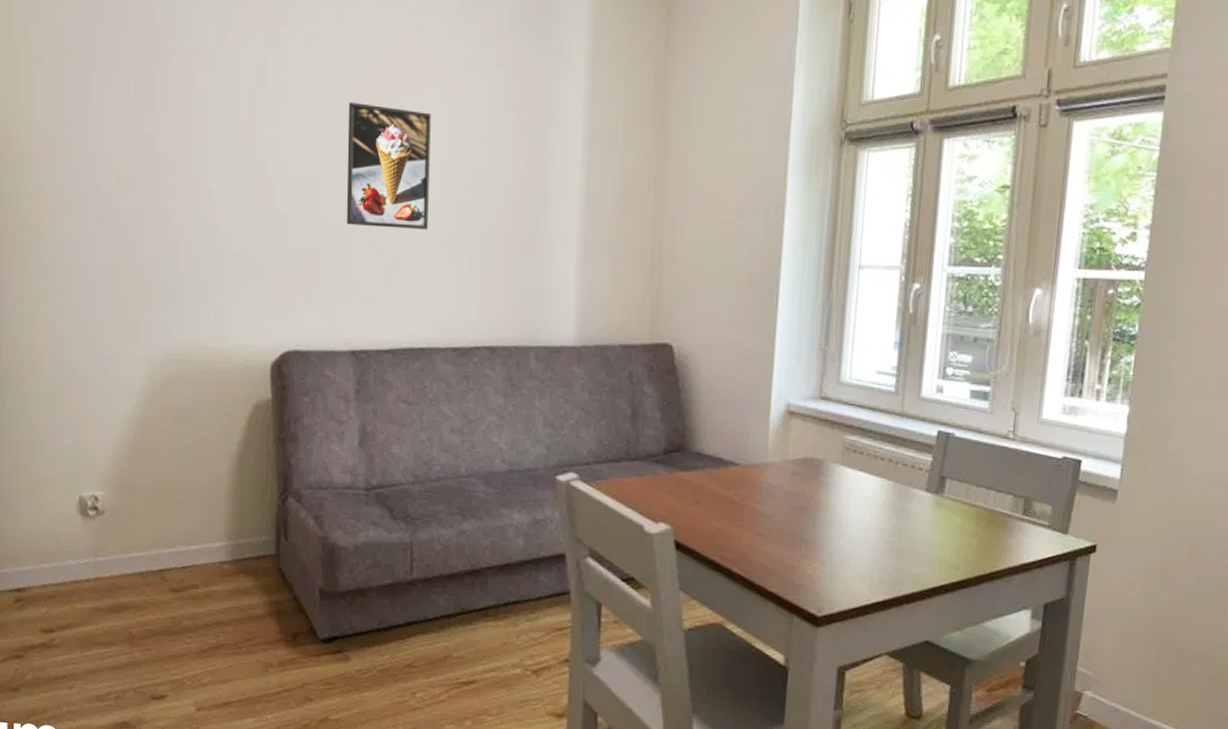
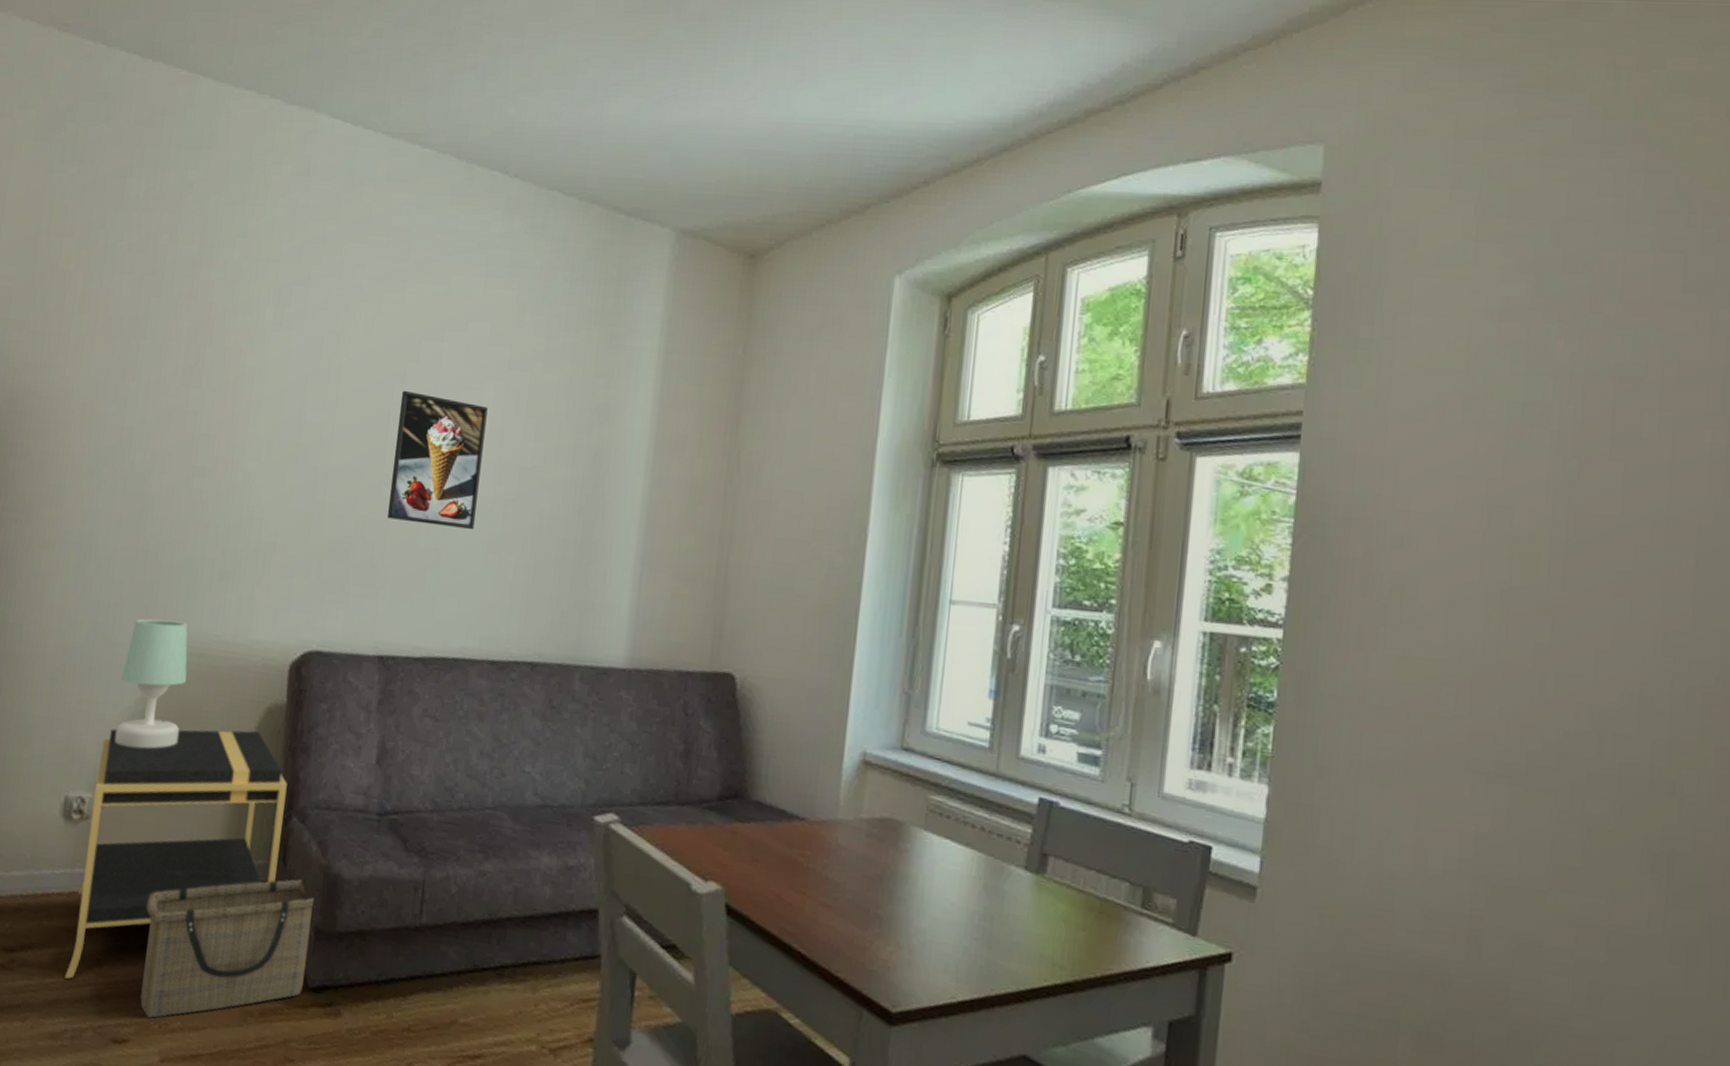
nightstand: none [102,425,281,651] -> present [65,728,287,979]
table lamp: none [116,331,177,449] -> present [114,618,188,749]
basket: none [167,550,318,676] -> present [140,879,315,1018]

